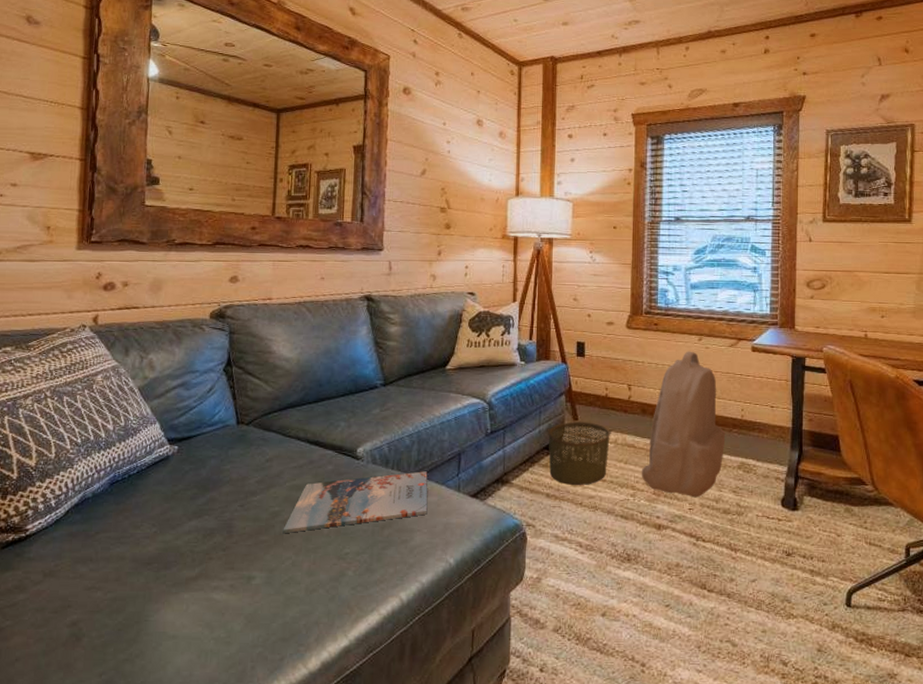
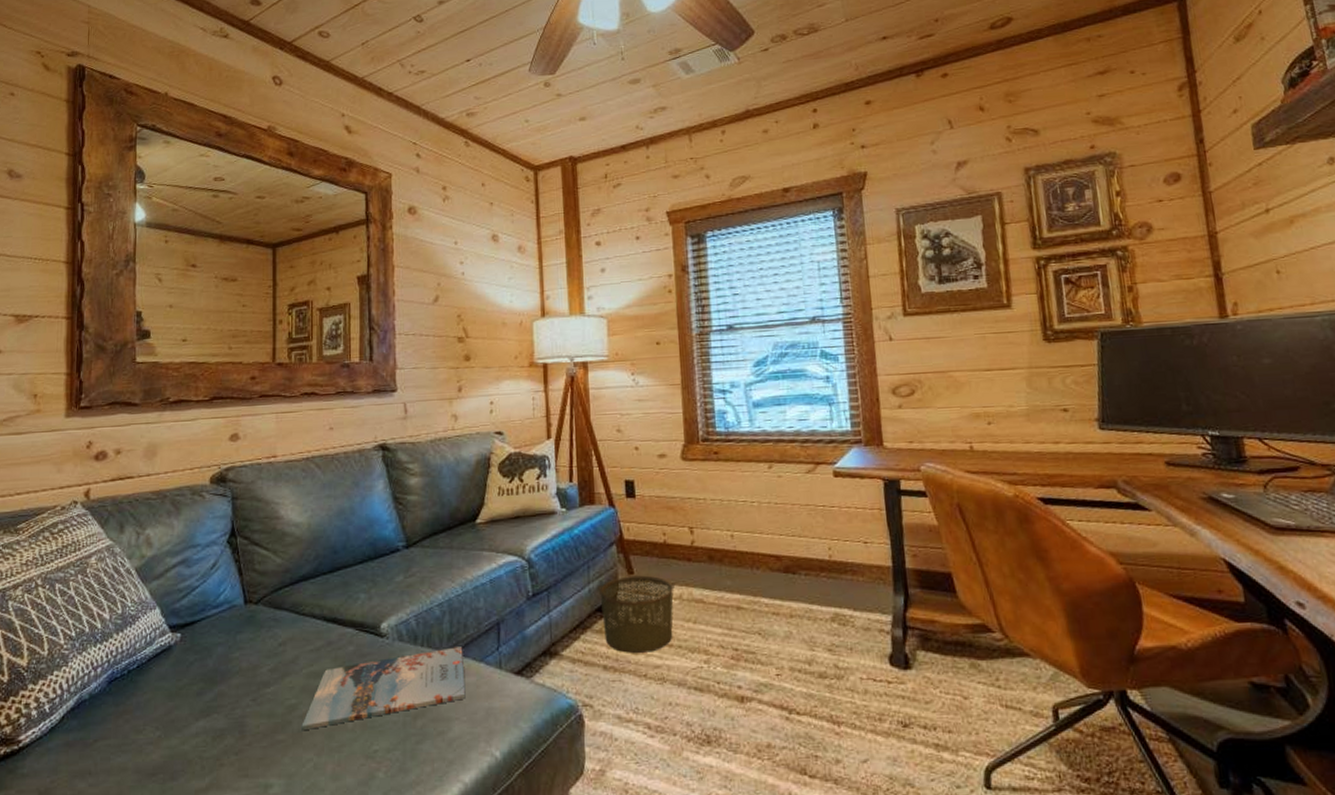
backpack: present [641,351,726,498] -> none [714,481,813,661]

